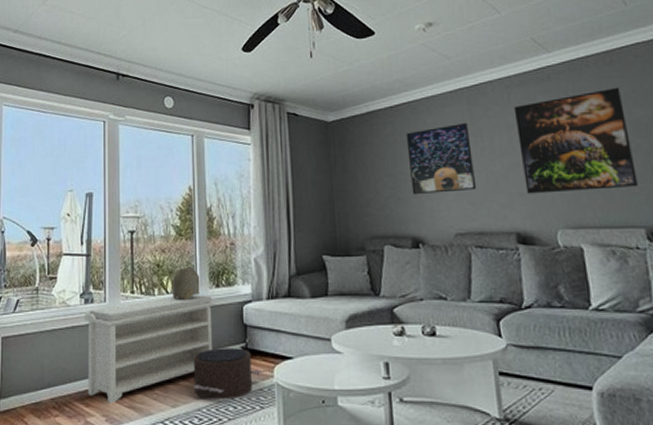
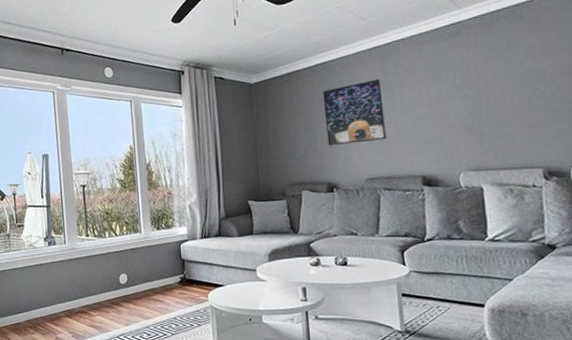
bench: present [83,295,216,403] -> none [48,236,158,323]
ceramic vessel: present [171,266,200,301] -> none [119,213,144,242]
pouf: present [193,348,261,400] -> none [141,278,198,319]
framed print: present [513,87,638,194] -> none [424,39,539,142]

